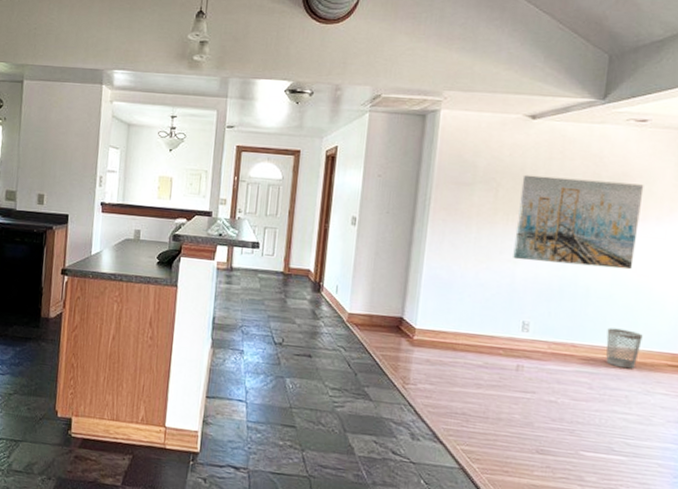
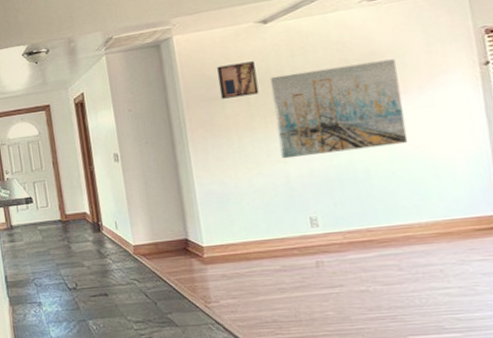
wall art: none [471,151,512,189] -> present [217,61,259,99]
wastebasket: present [606,328,643,369] -> none [400,203,442,243]

